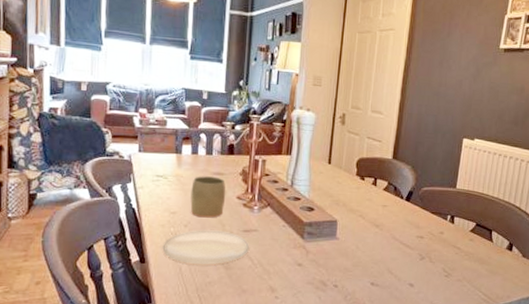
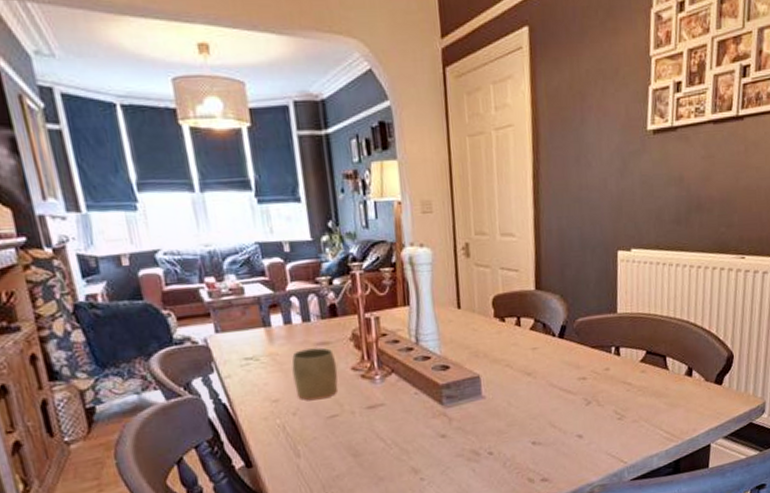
plate: present [162,230,250,267] -> none [270,411,379,461]

